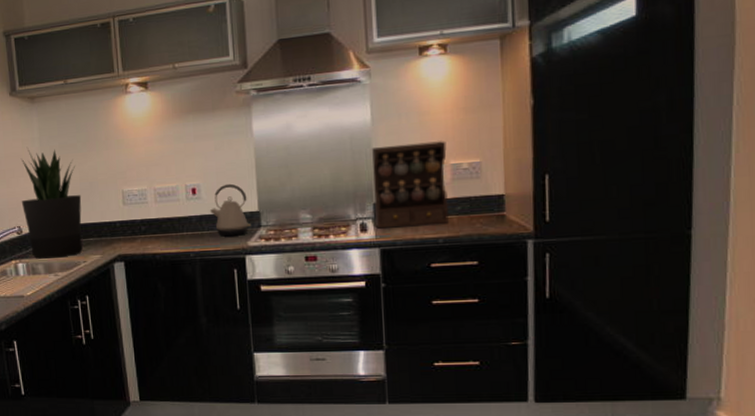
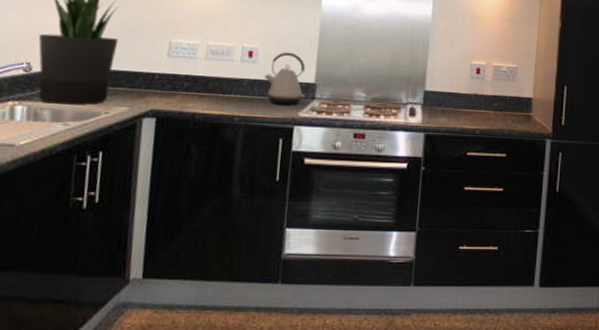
spice rack: present [371,141,449,229] -> none [423,40,492,117]

